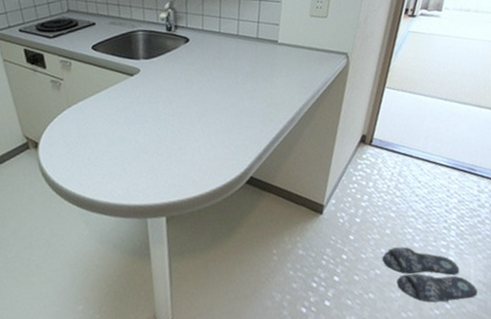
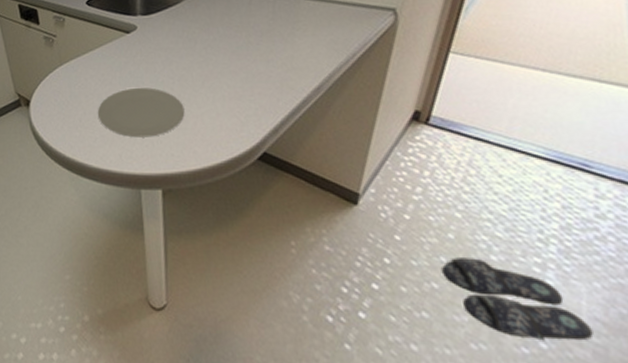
plate: none [105,125,184,172] -> present [97,87,185,138]

